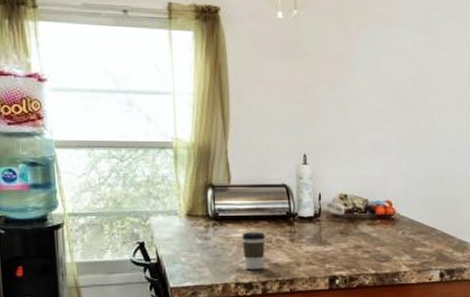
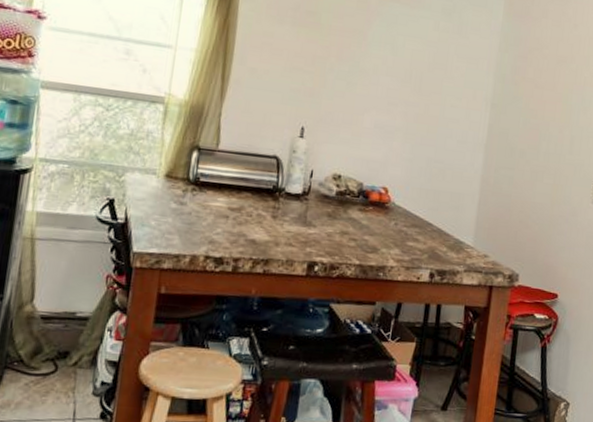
coffee cup: present [241,232,266,270] -> none [218,202,247,245]

